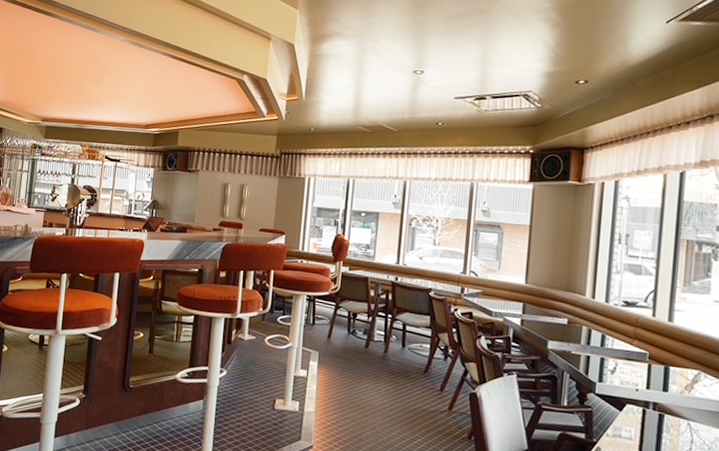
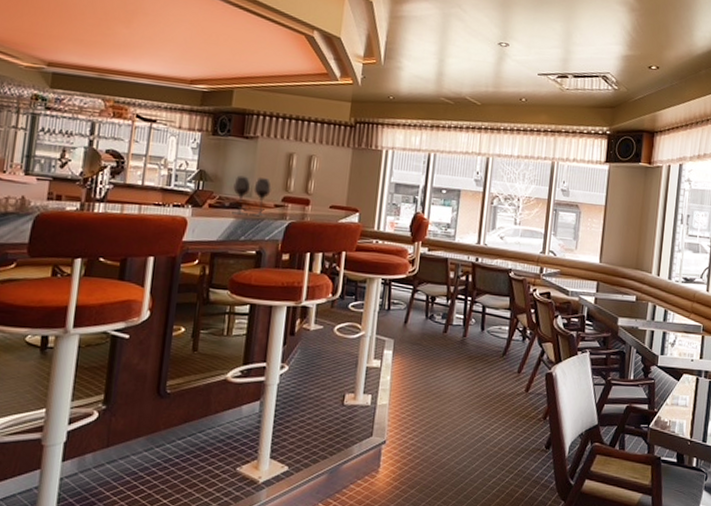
wine glass: none [179,204,211,240] -> present [232,175,272,217]

